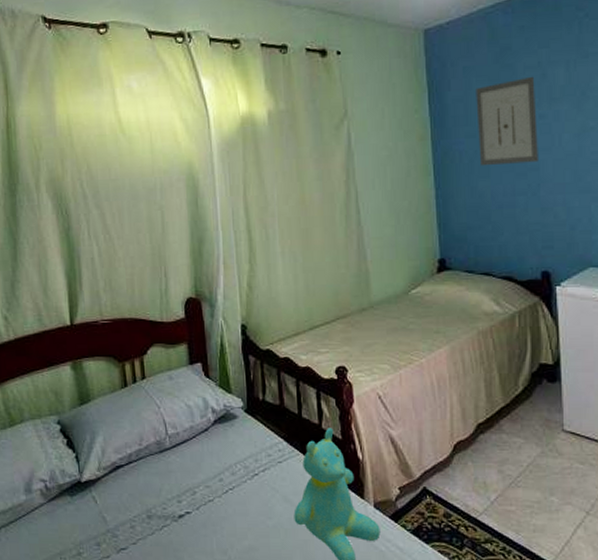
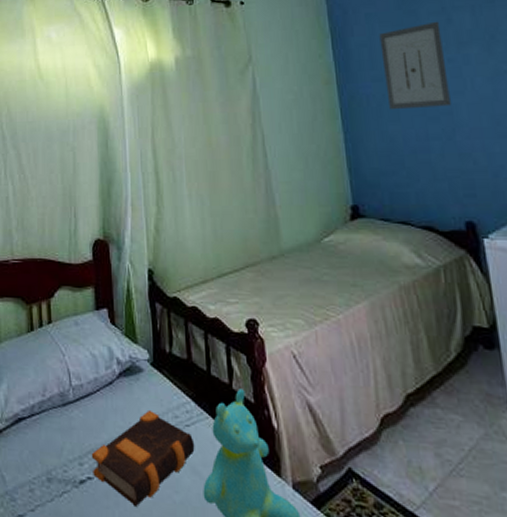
bible: none [189,451,287,534] -> present [91,409,195,508]

